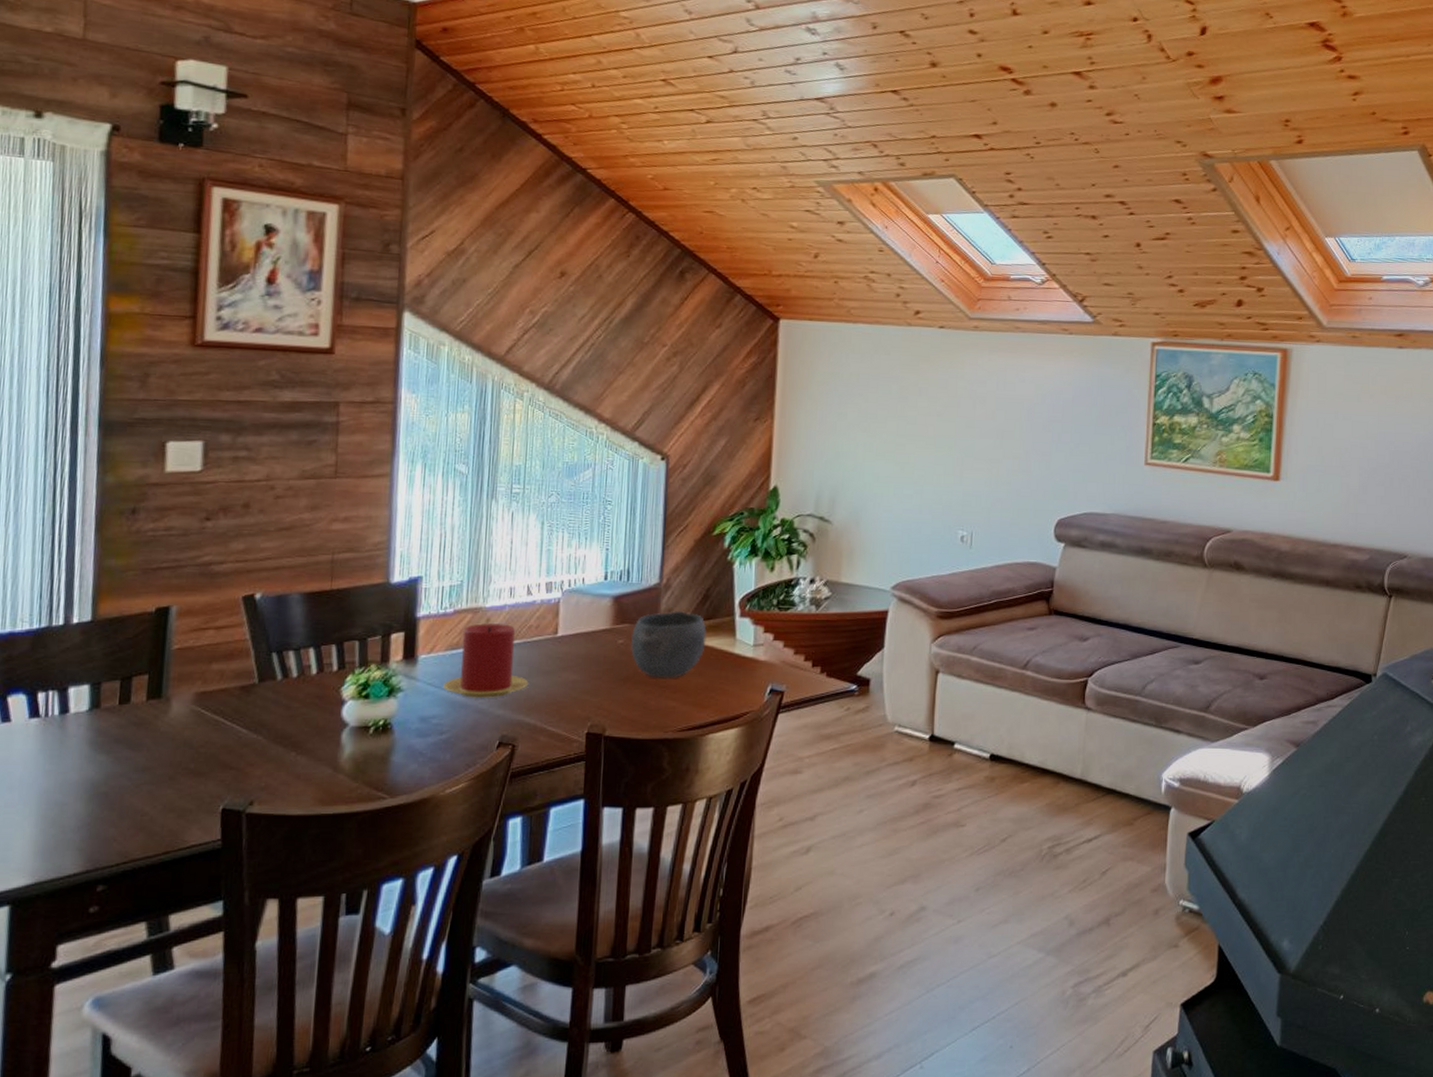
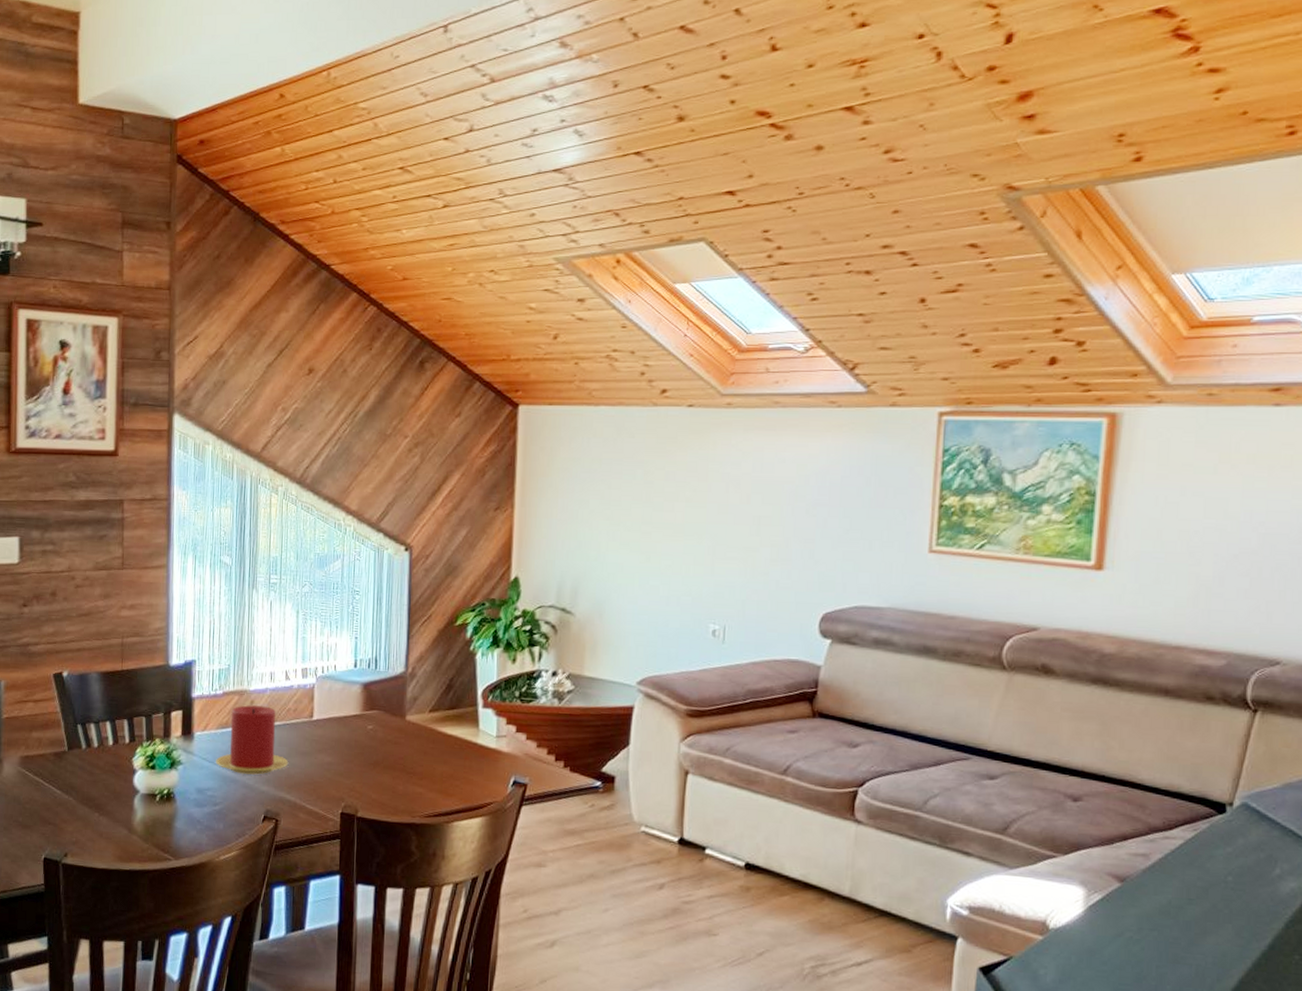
bowl: present [630,611,707,678] -> none [379,699,451,765]

